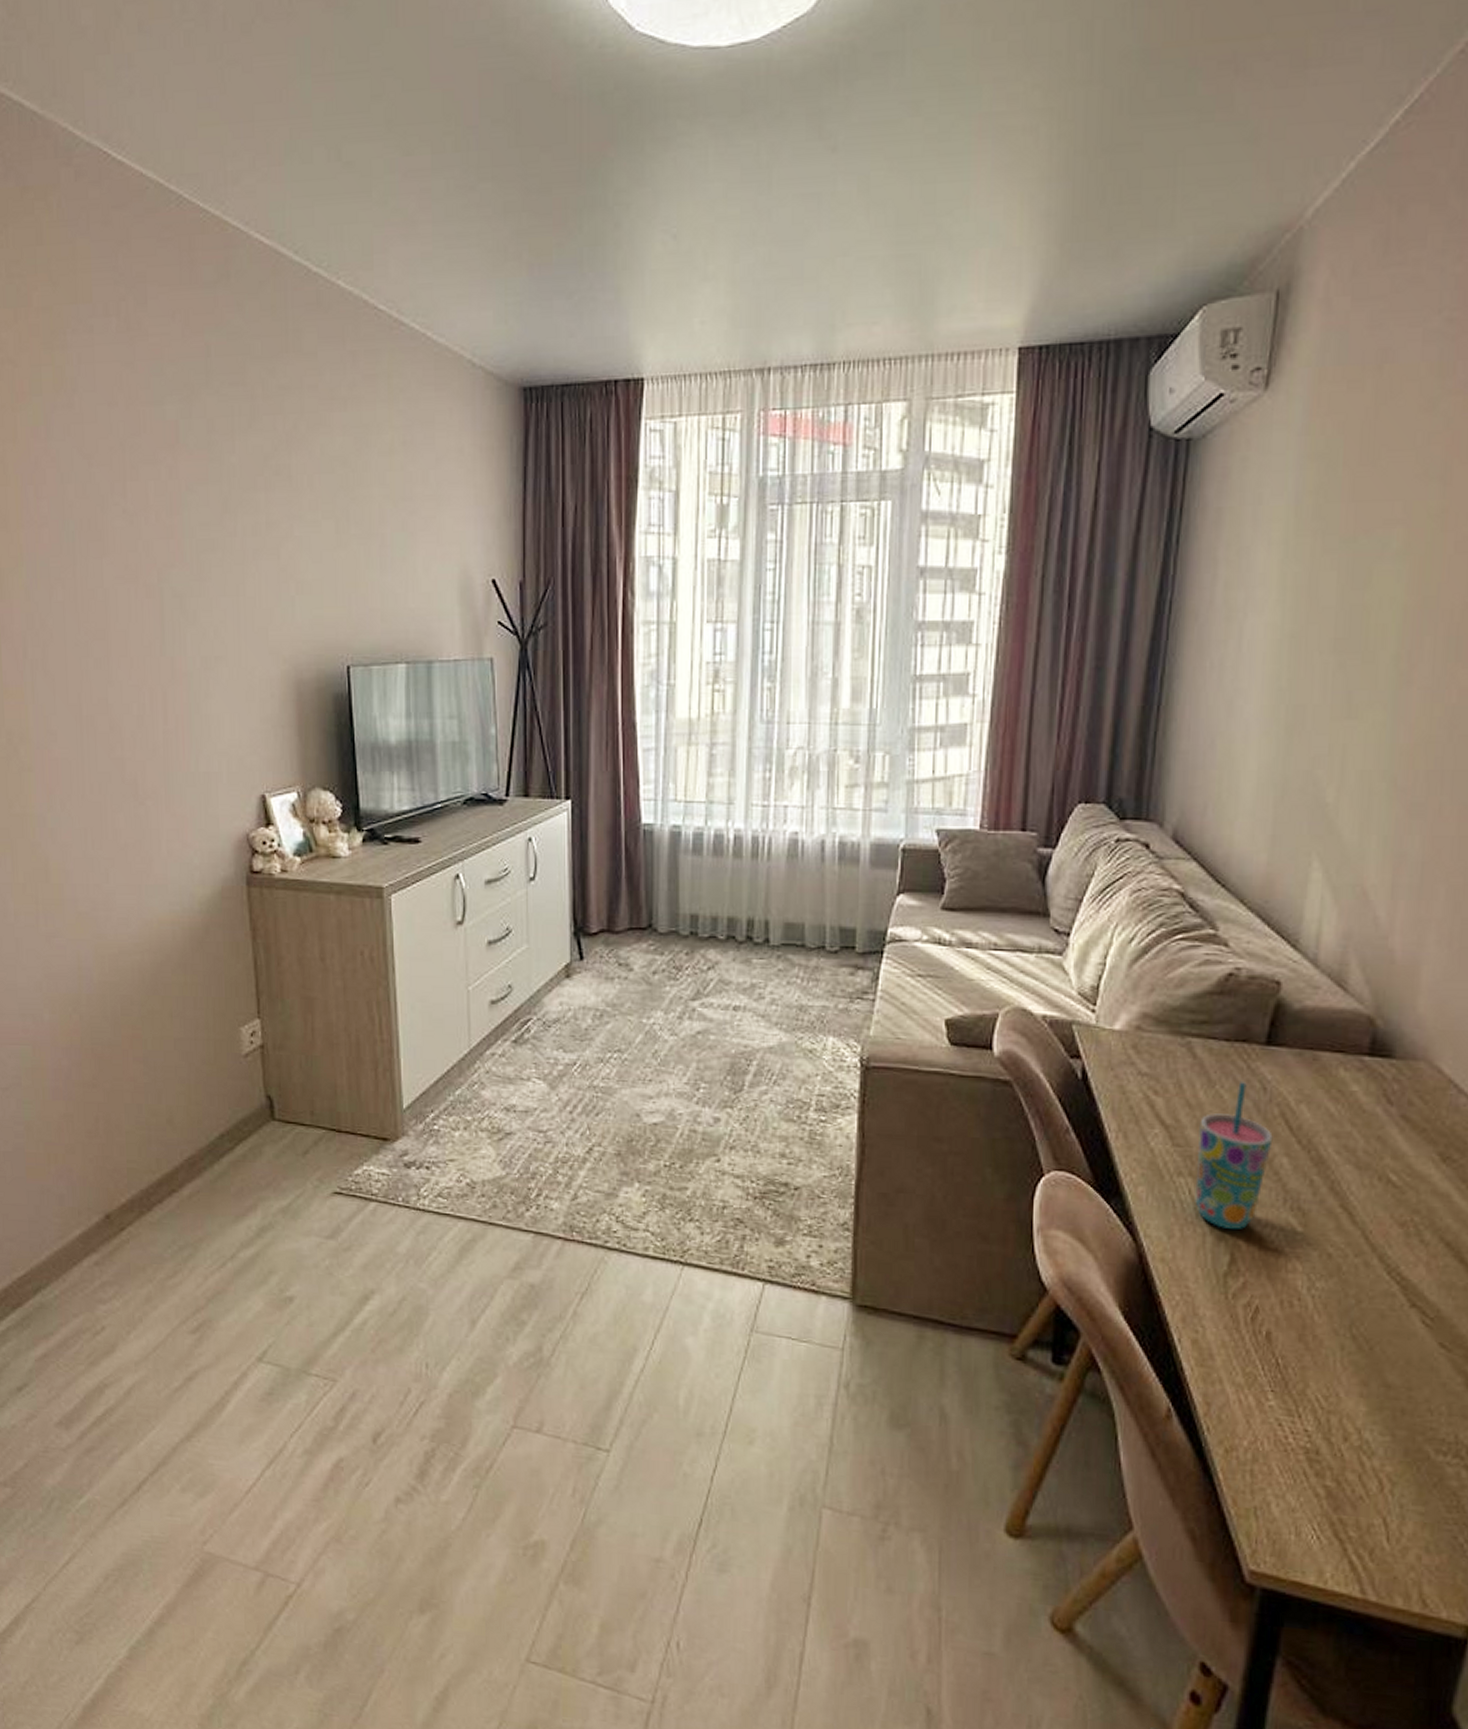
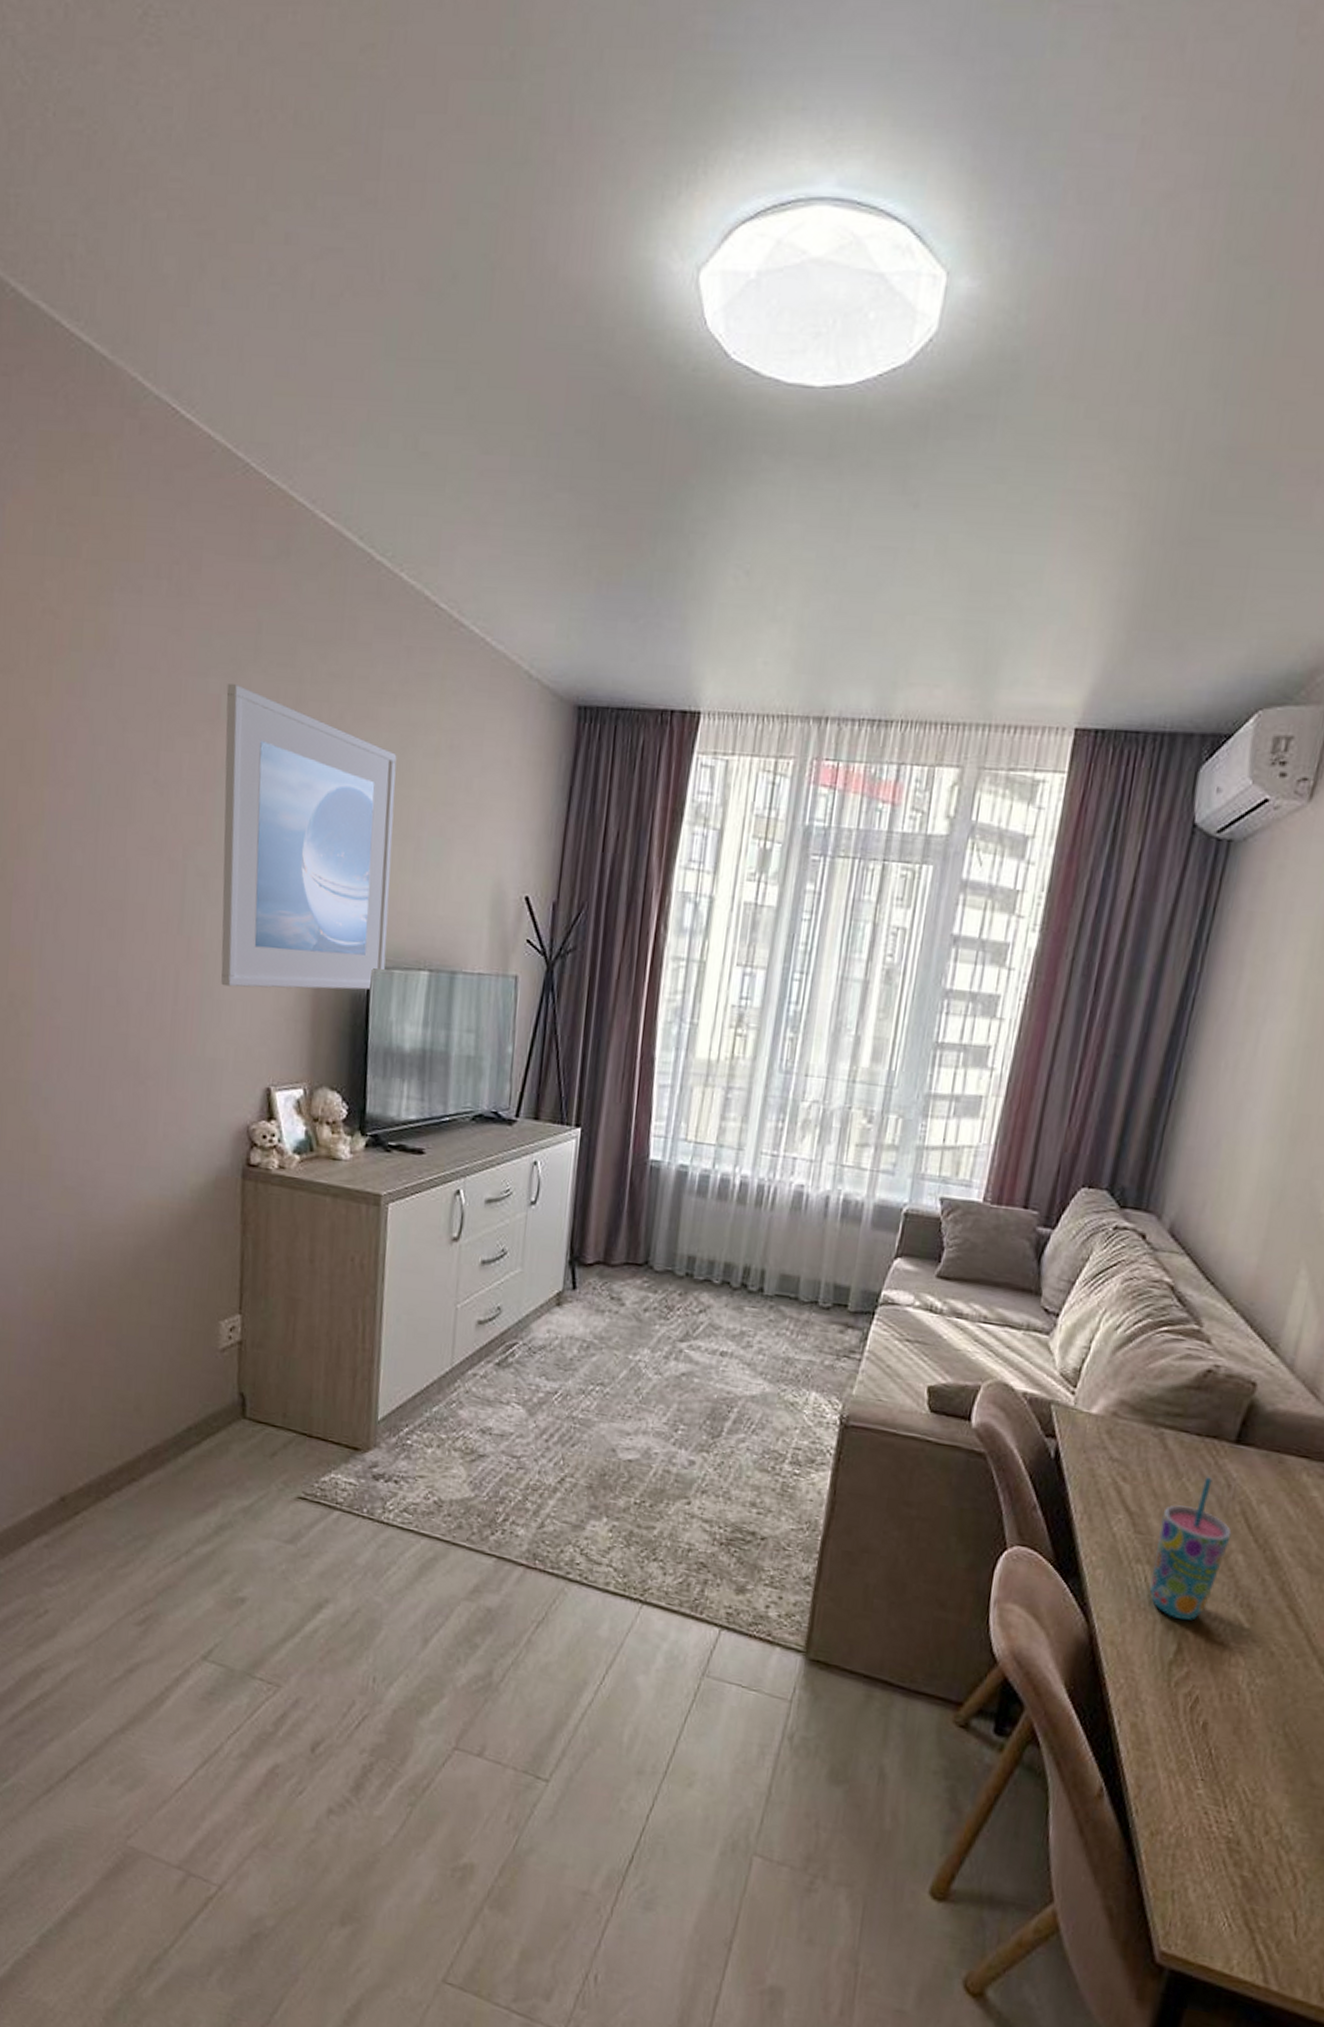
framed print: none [183,407,363,701] -> present [221,683,397,990]

